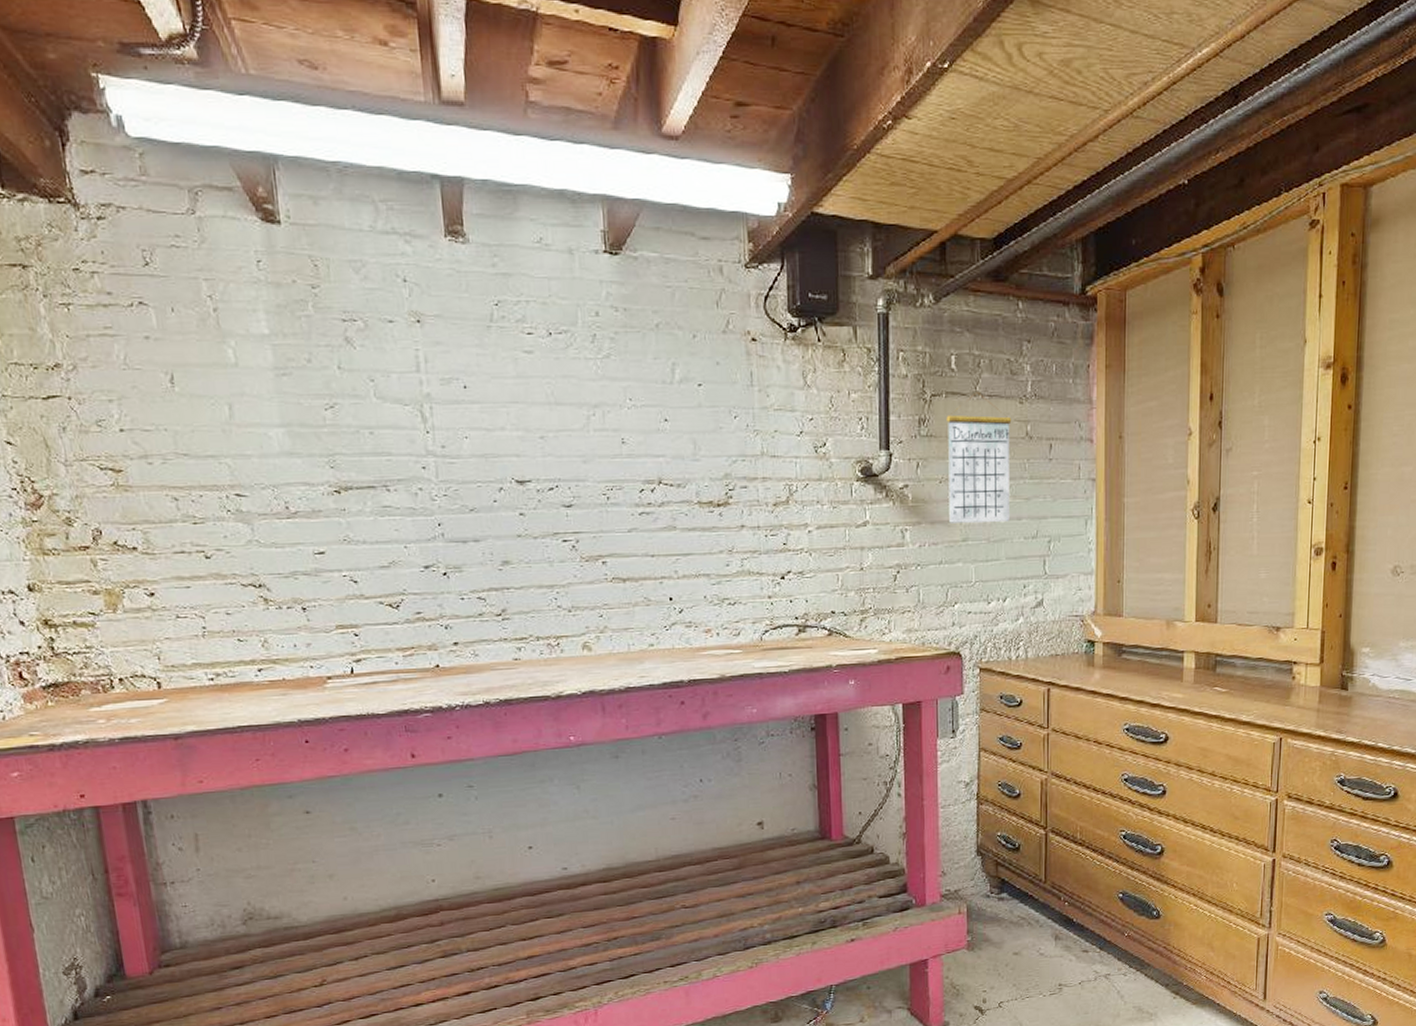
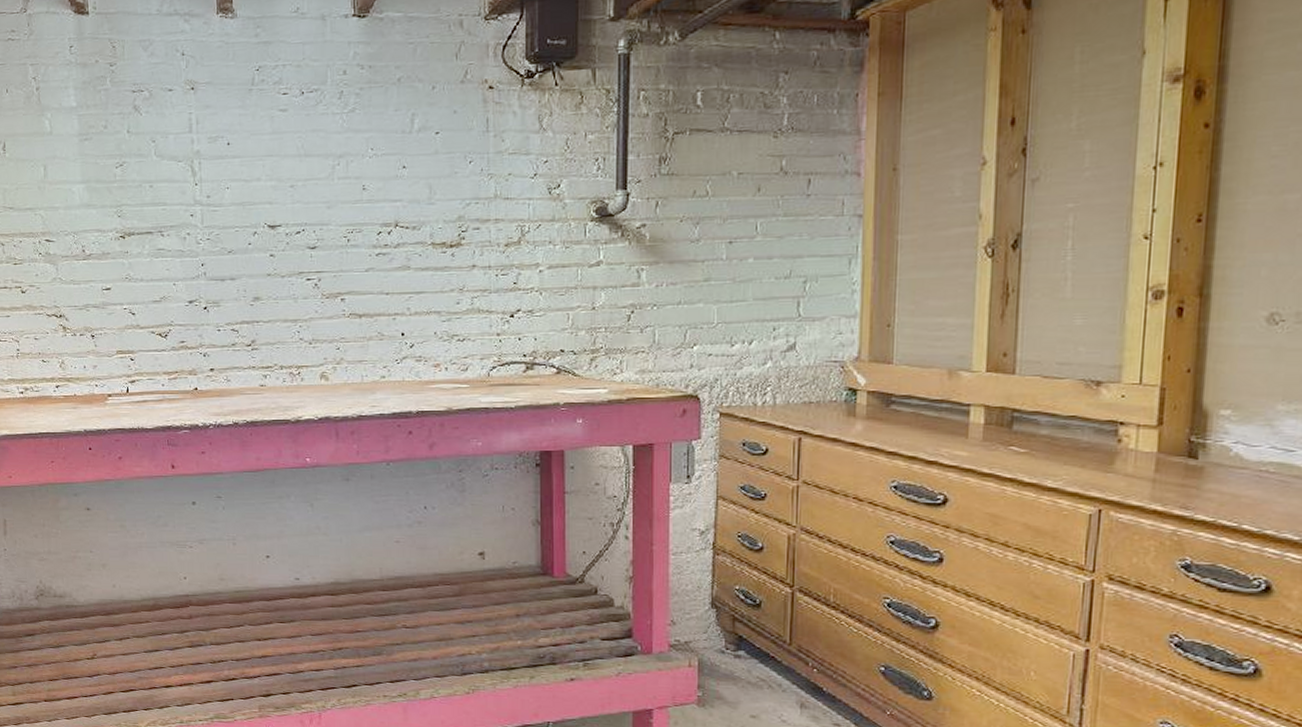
calendar: present [946,392,1012,523] -> none [690,128,764,263]

